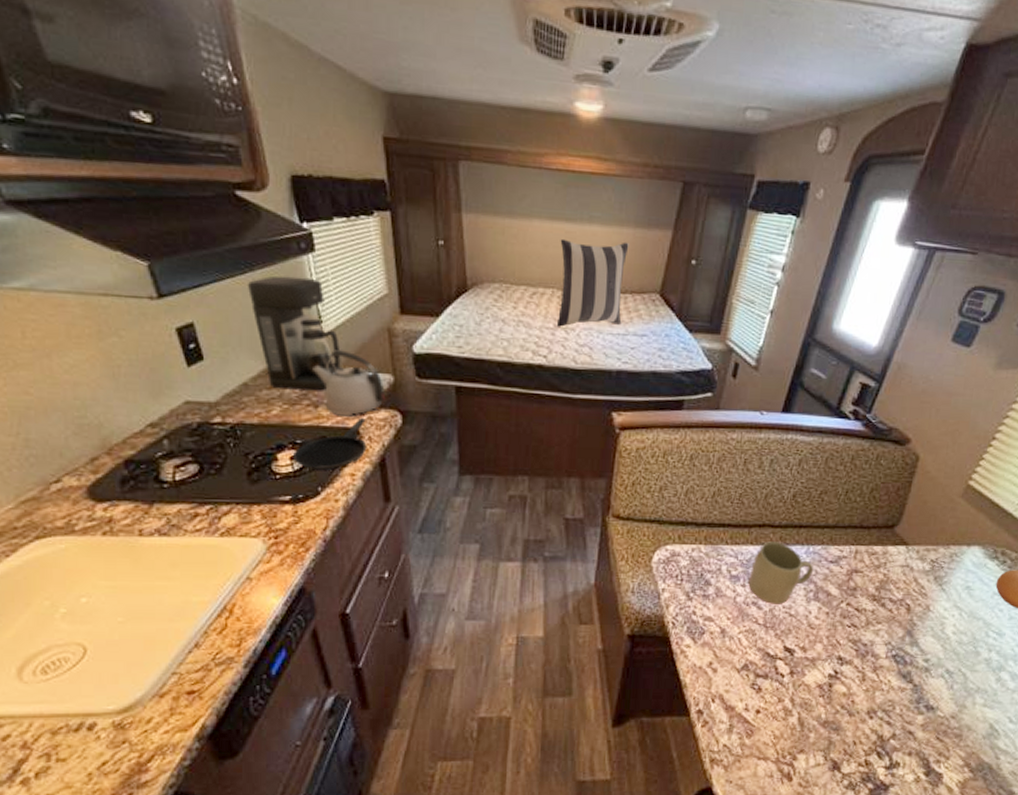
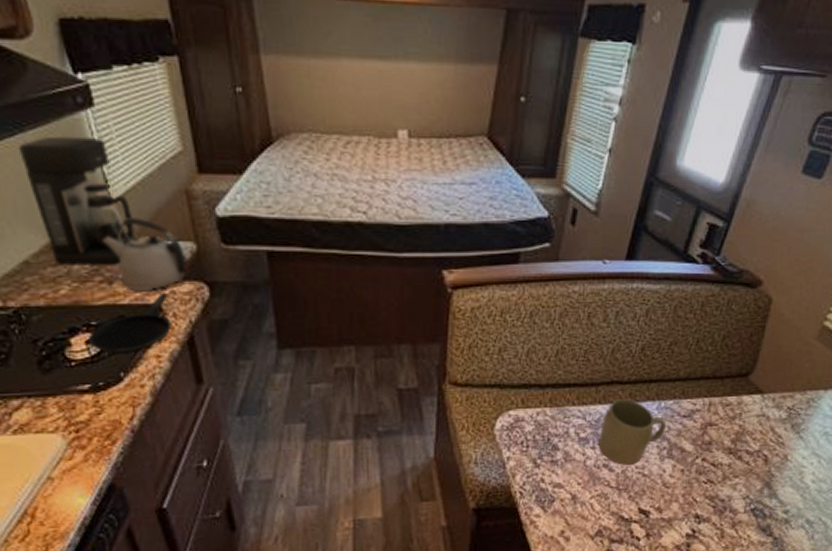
pillow: present [556,238,629,327] -> none [373,79,451,179]

